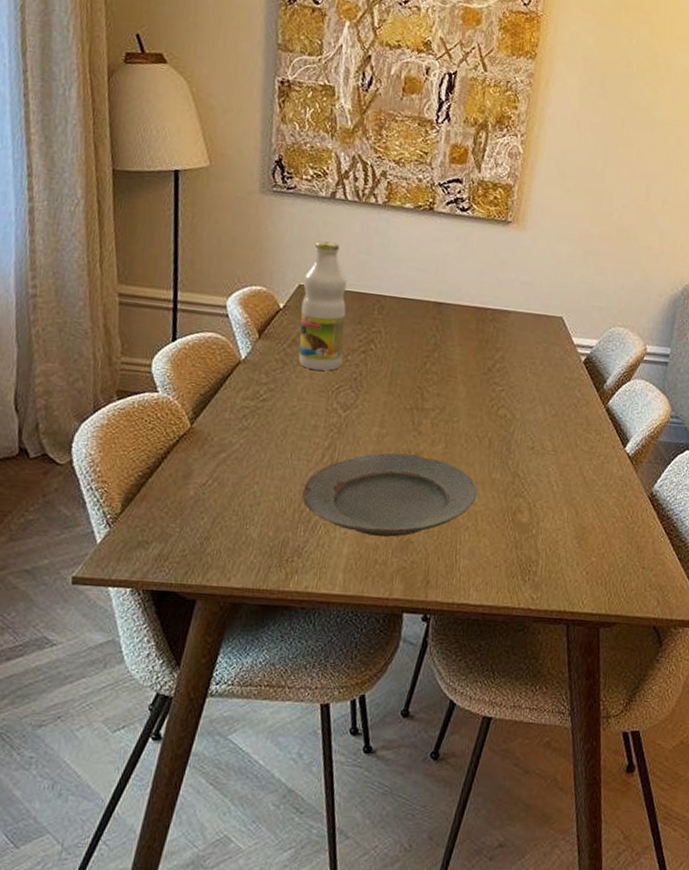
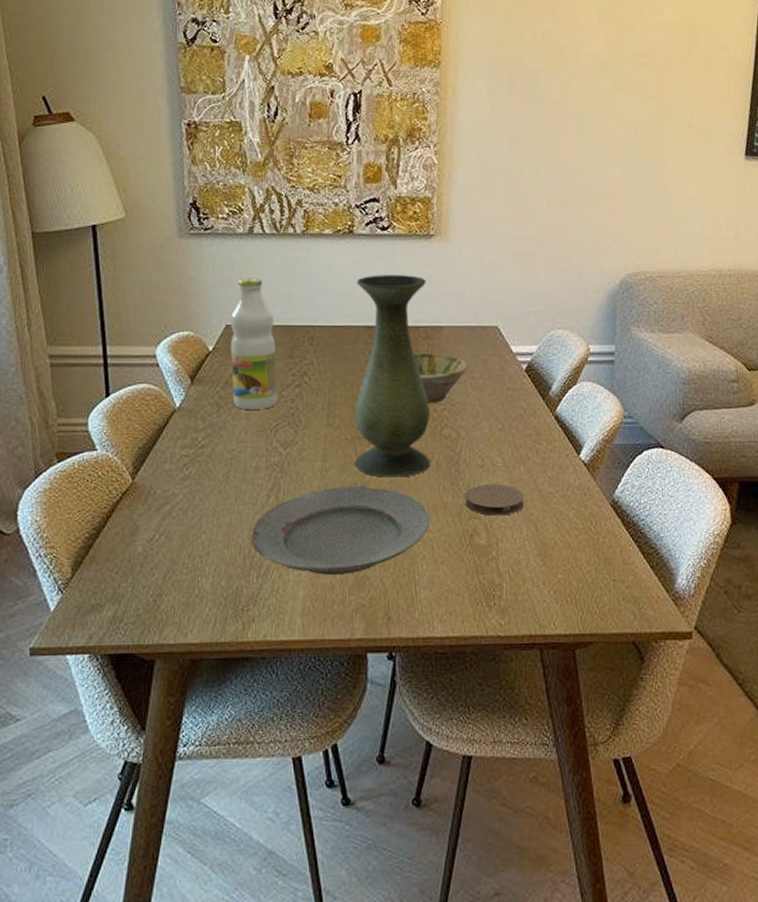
vase: none [410,253,499,451] -> present [355,275,431,478]
bowl: none [478,334,530,384] -> present [413,353,468,404]
coaster: none [512,465,569,497] -> present [465,484,525,516]

